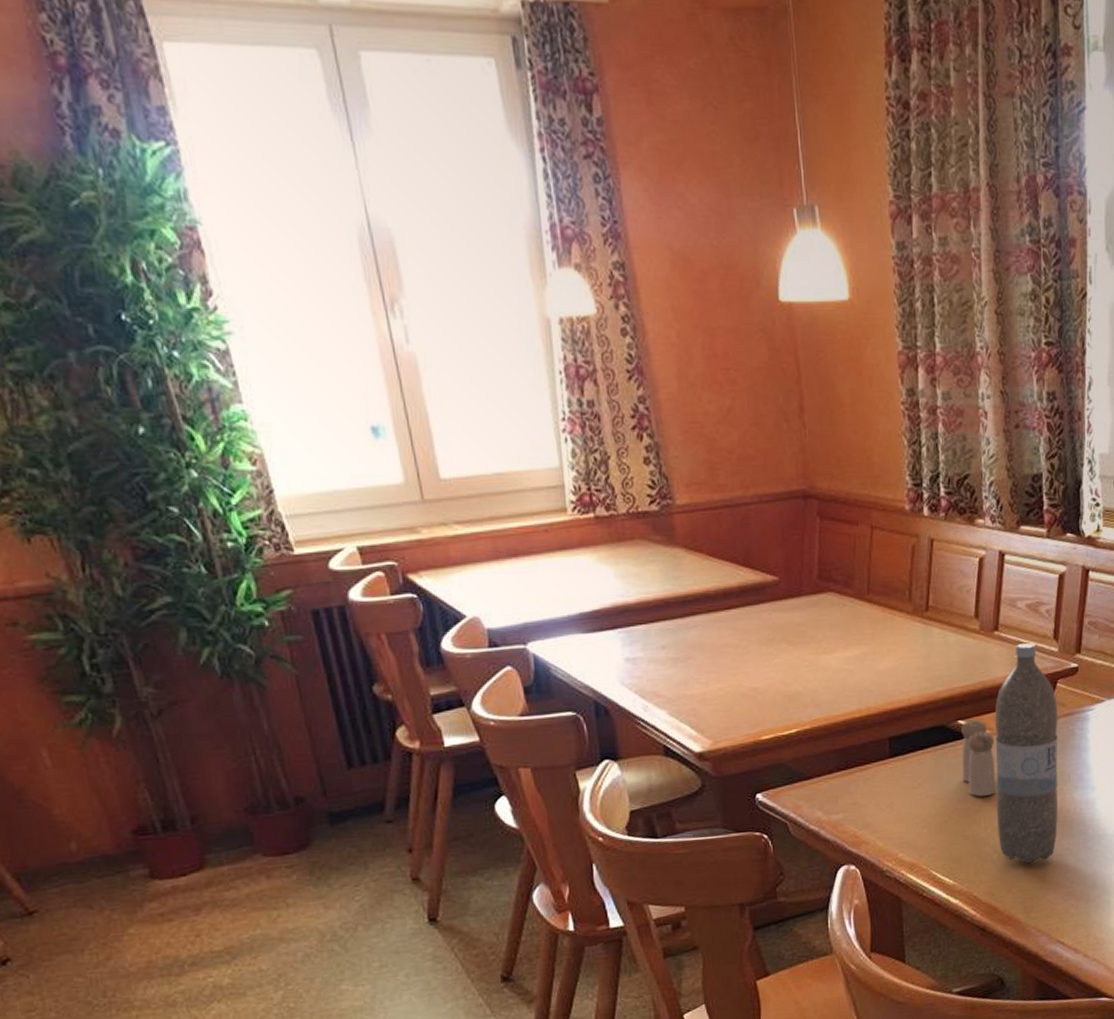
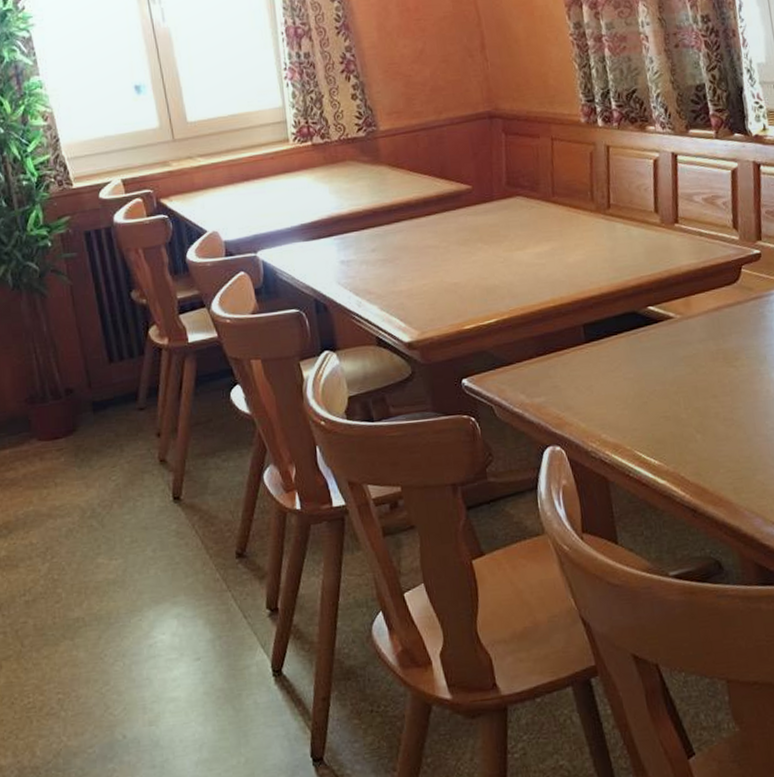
salt and pepper shaker: present [961,720,995,797] -> none [652,306,692,379]
water bottle: present [994,642,1058,864] -> none [683,232,760,444]

